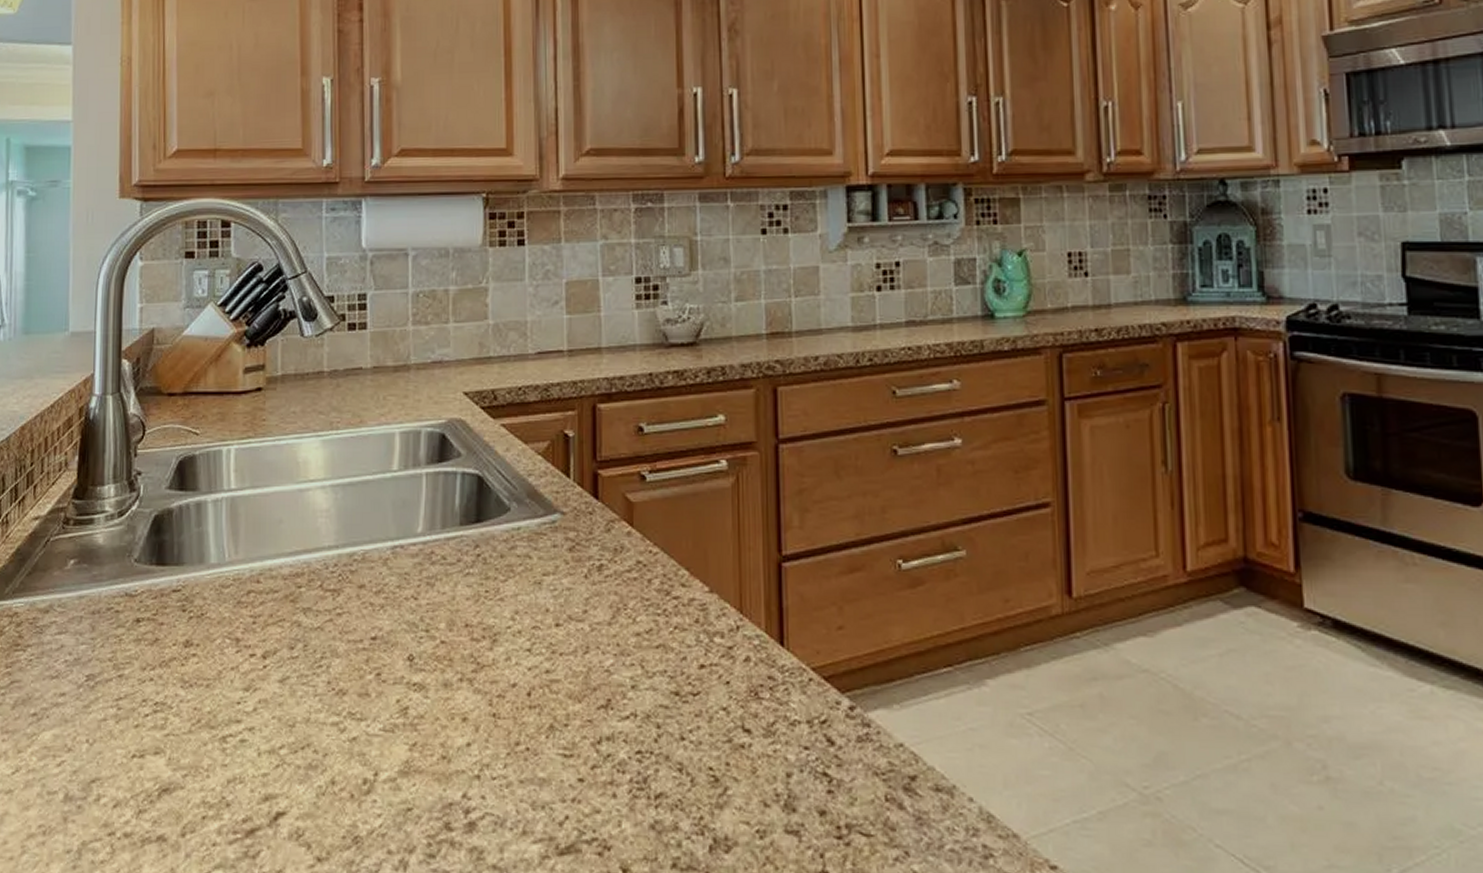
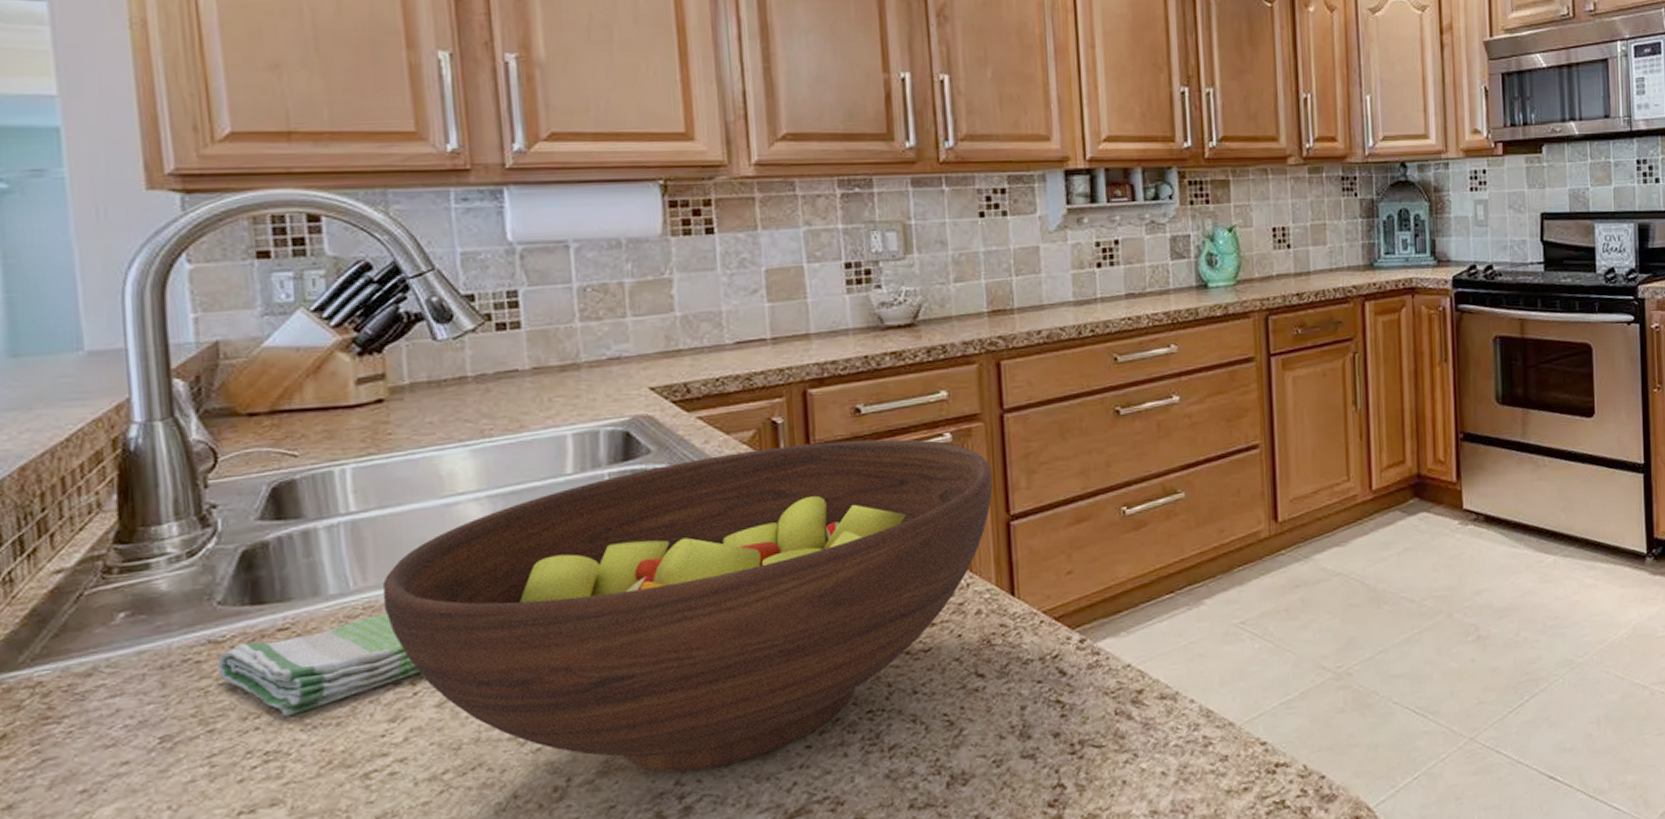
dish towel: none [130,586,270,671] -> present [218,613,420,716]
fruit bowl: none [248,459,765,787] -> present [382,439,993,773]

